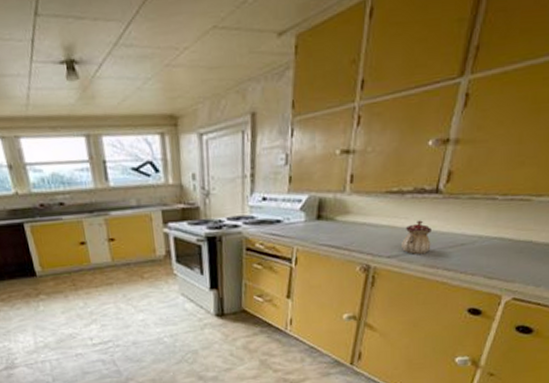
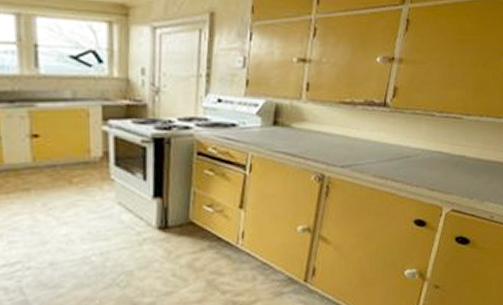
teapot: present [402,220,431,255] -> none [354,131,381,166]

